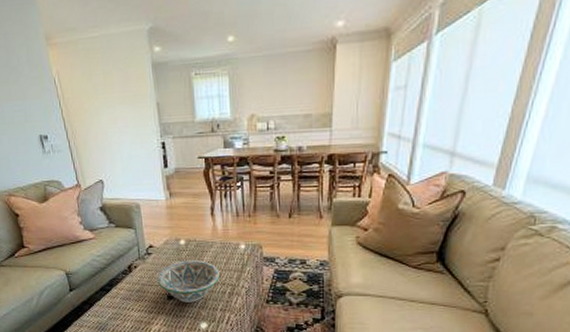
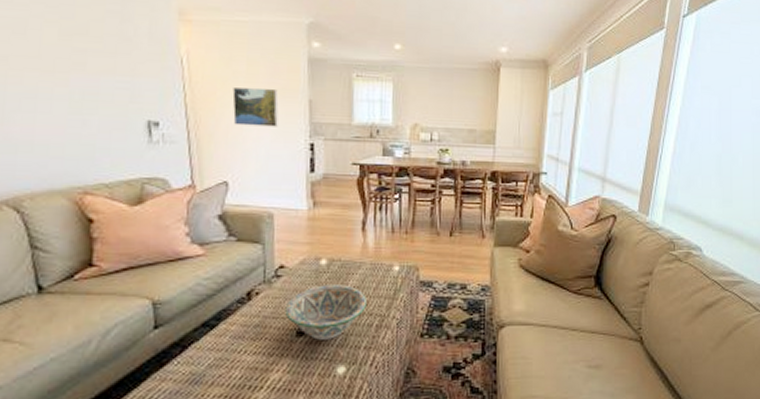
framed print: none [95,97,134,132] -> present [232,88,279,127]

